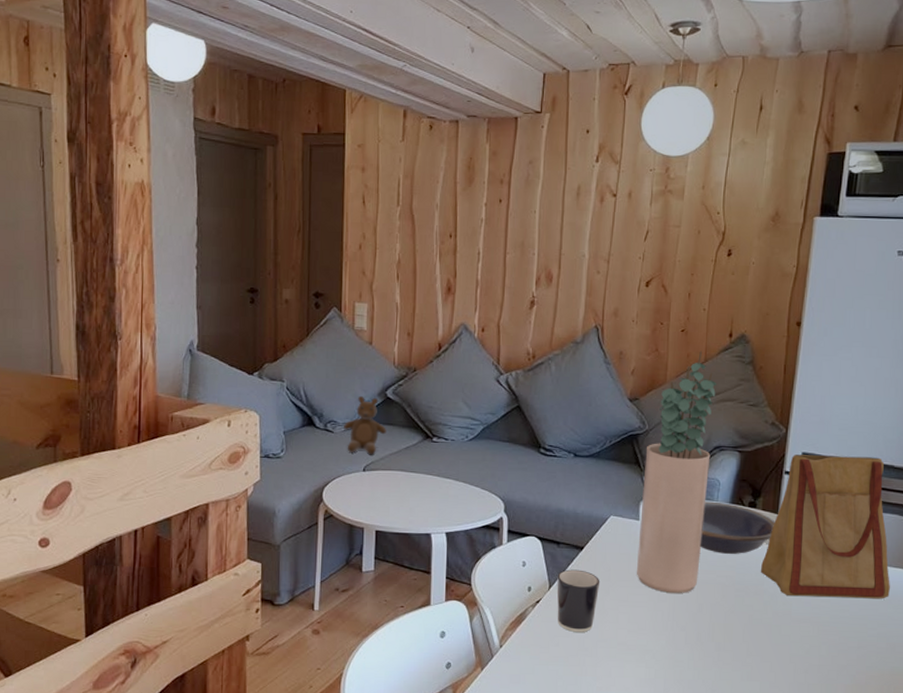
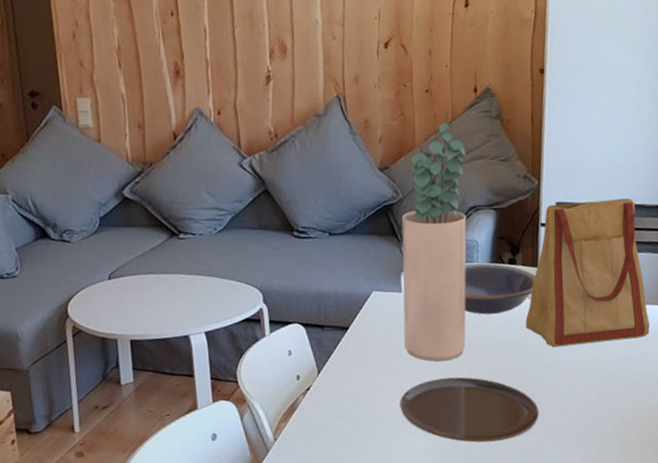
teddy bear: present [343,395,386,455] -> none [80,198,129,262]
mug: present [557,569,600,632] -> none [325,350,369,414]
plate: none [626,610,767,682] -> present [400,377,539,443]

